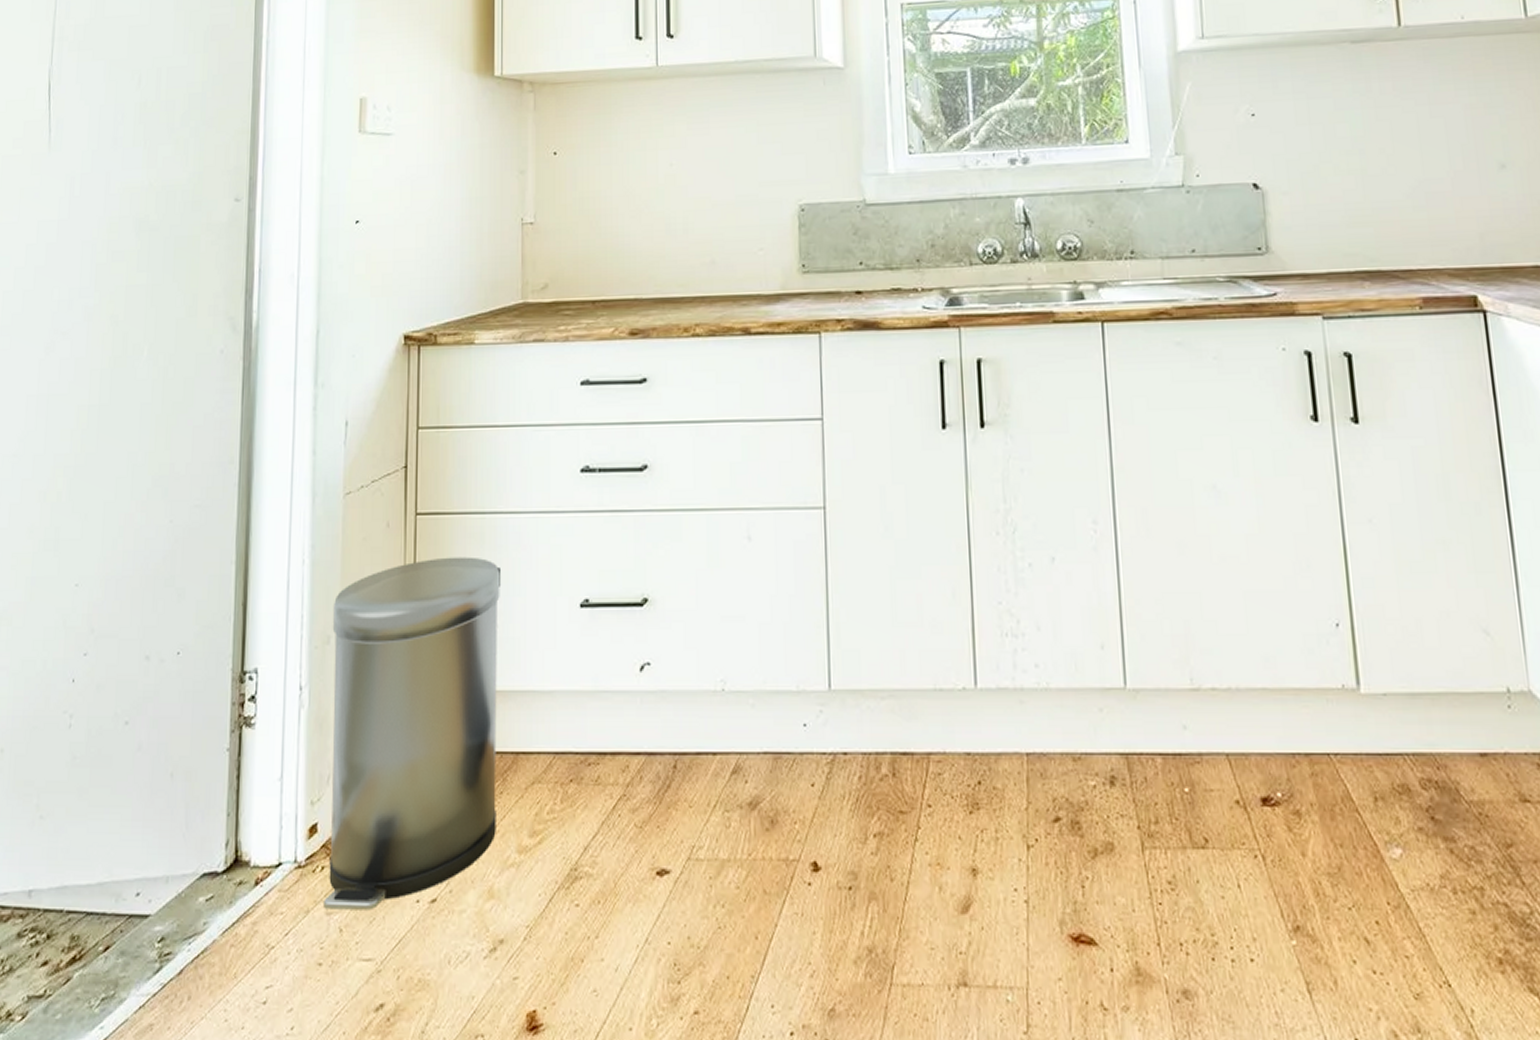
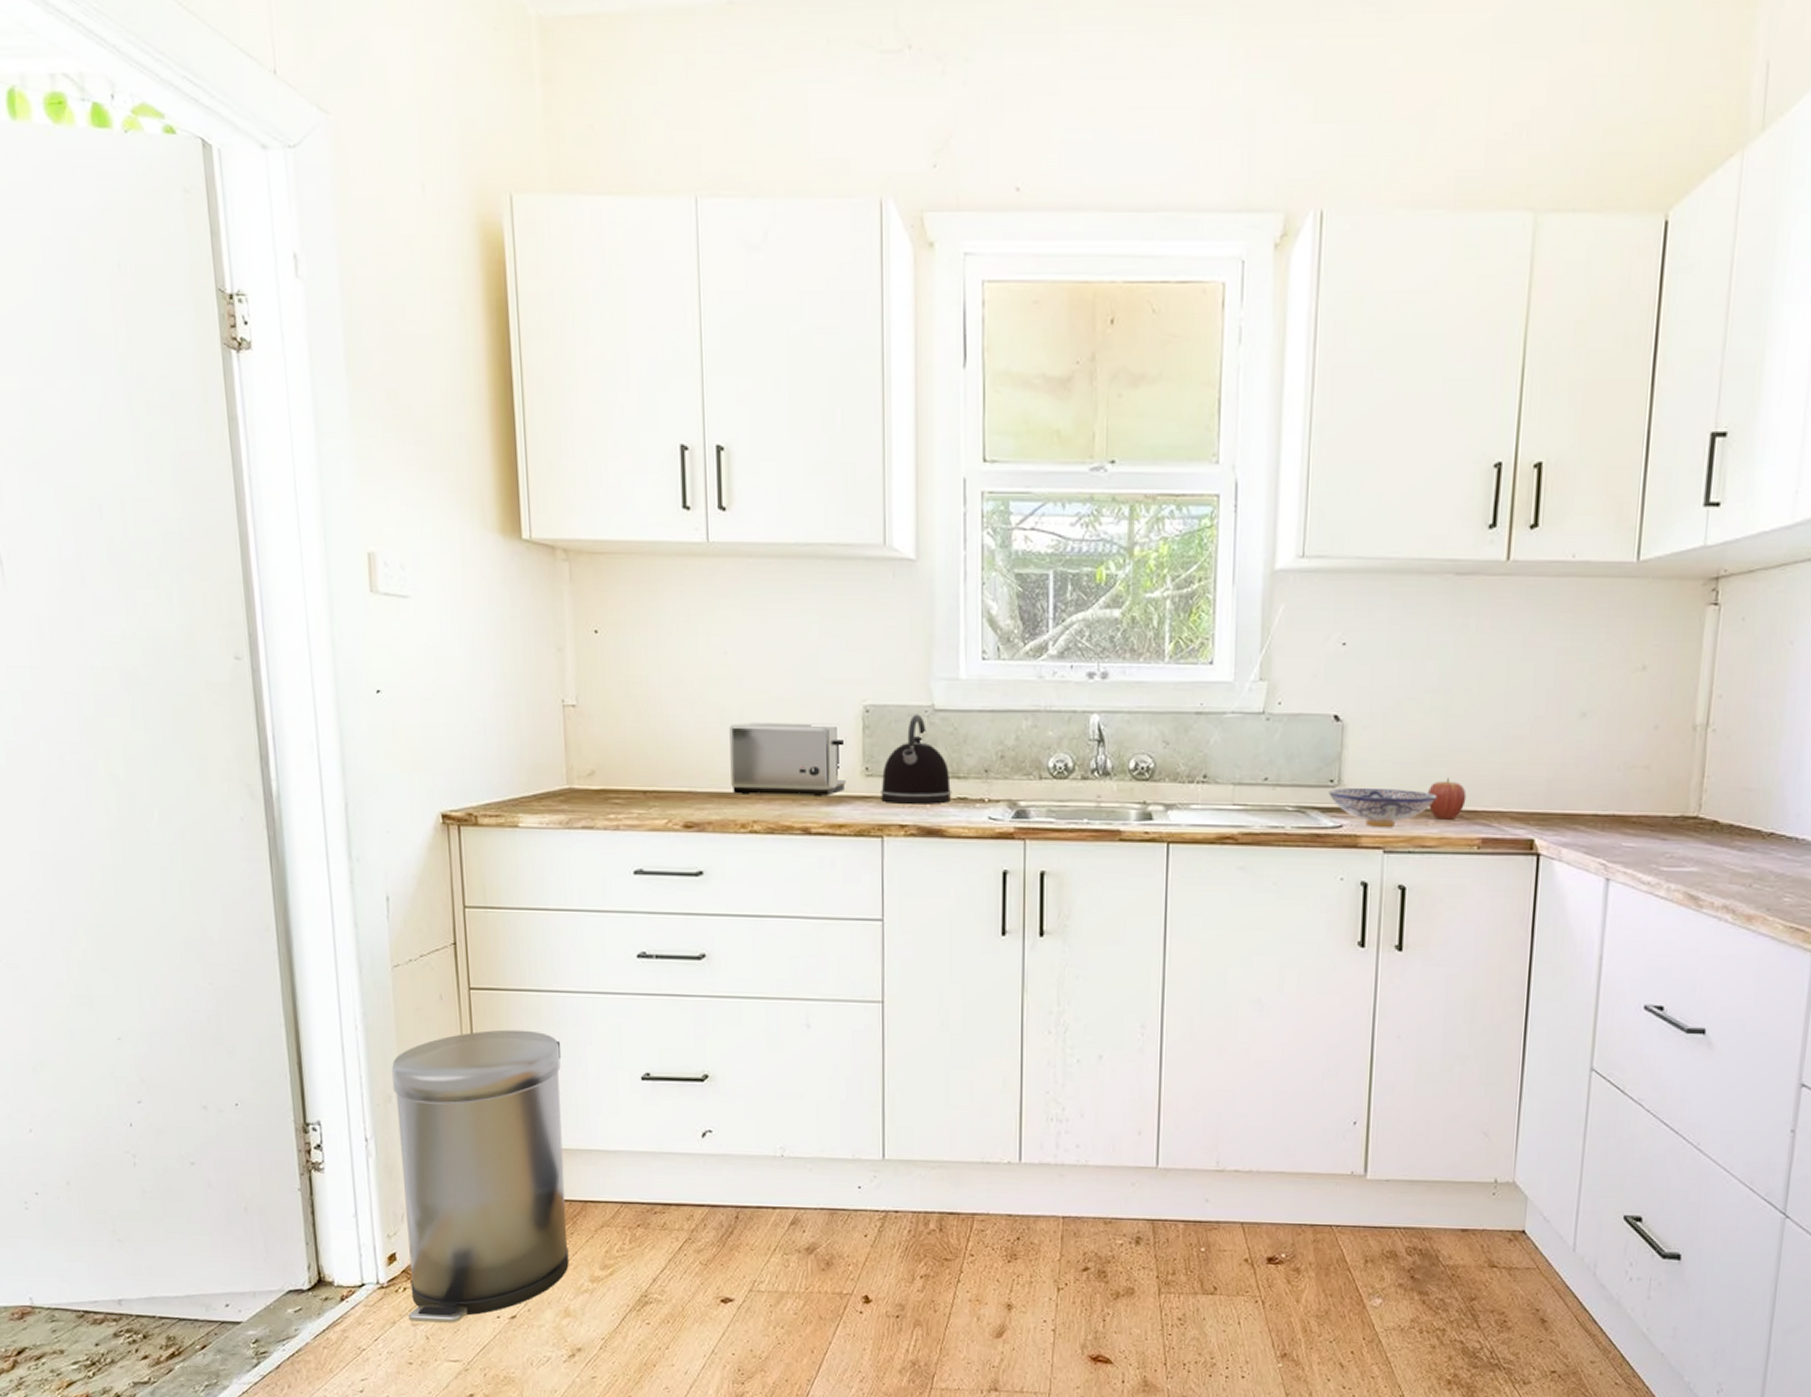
toaster: none [674,224,785,300] -> present [729,722,847,797]
kettle: none [816,209,886,299] -> present [879,714,952,804]
bowl: none [1258,252,1370,294] -> present [1329,788,1438,828]
fruit: none [1359,237,1399,281] -> present [1428,777,1467,820]

